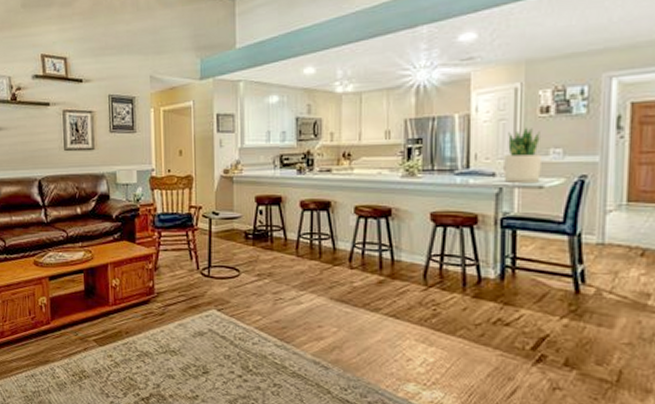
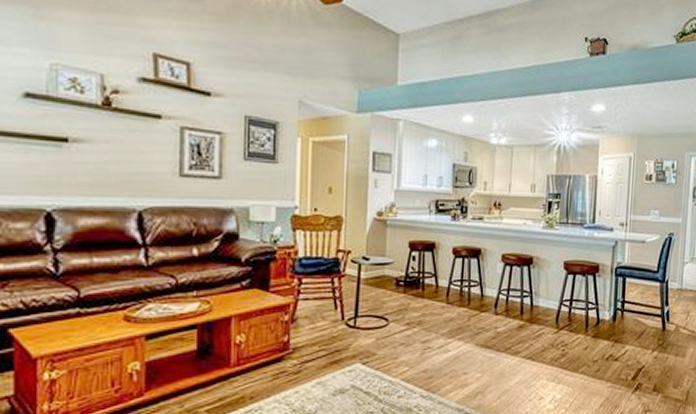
planter: present [503,127,541,184] -> none [619,190,645,239]

